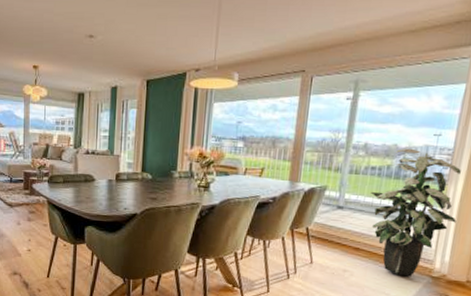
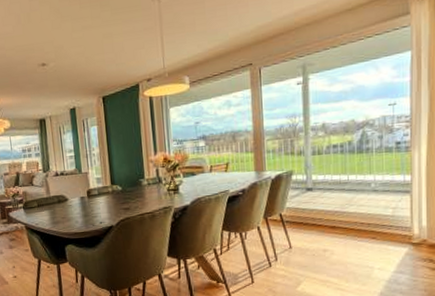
indoor plant: present [370,148,461,277] -> none [336,121,426,247]

